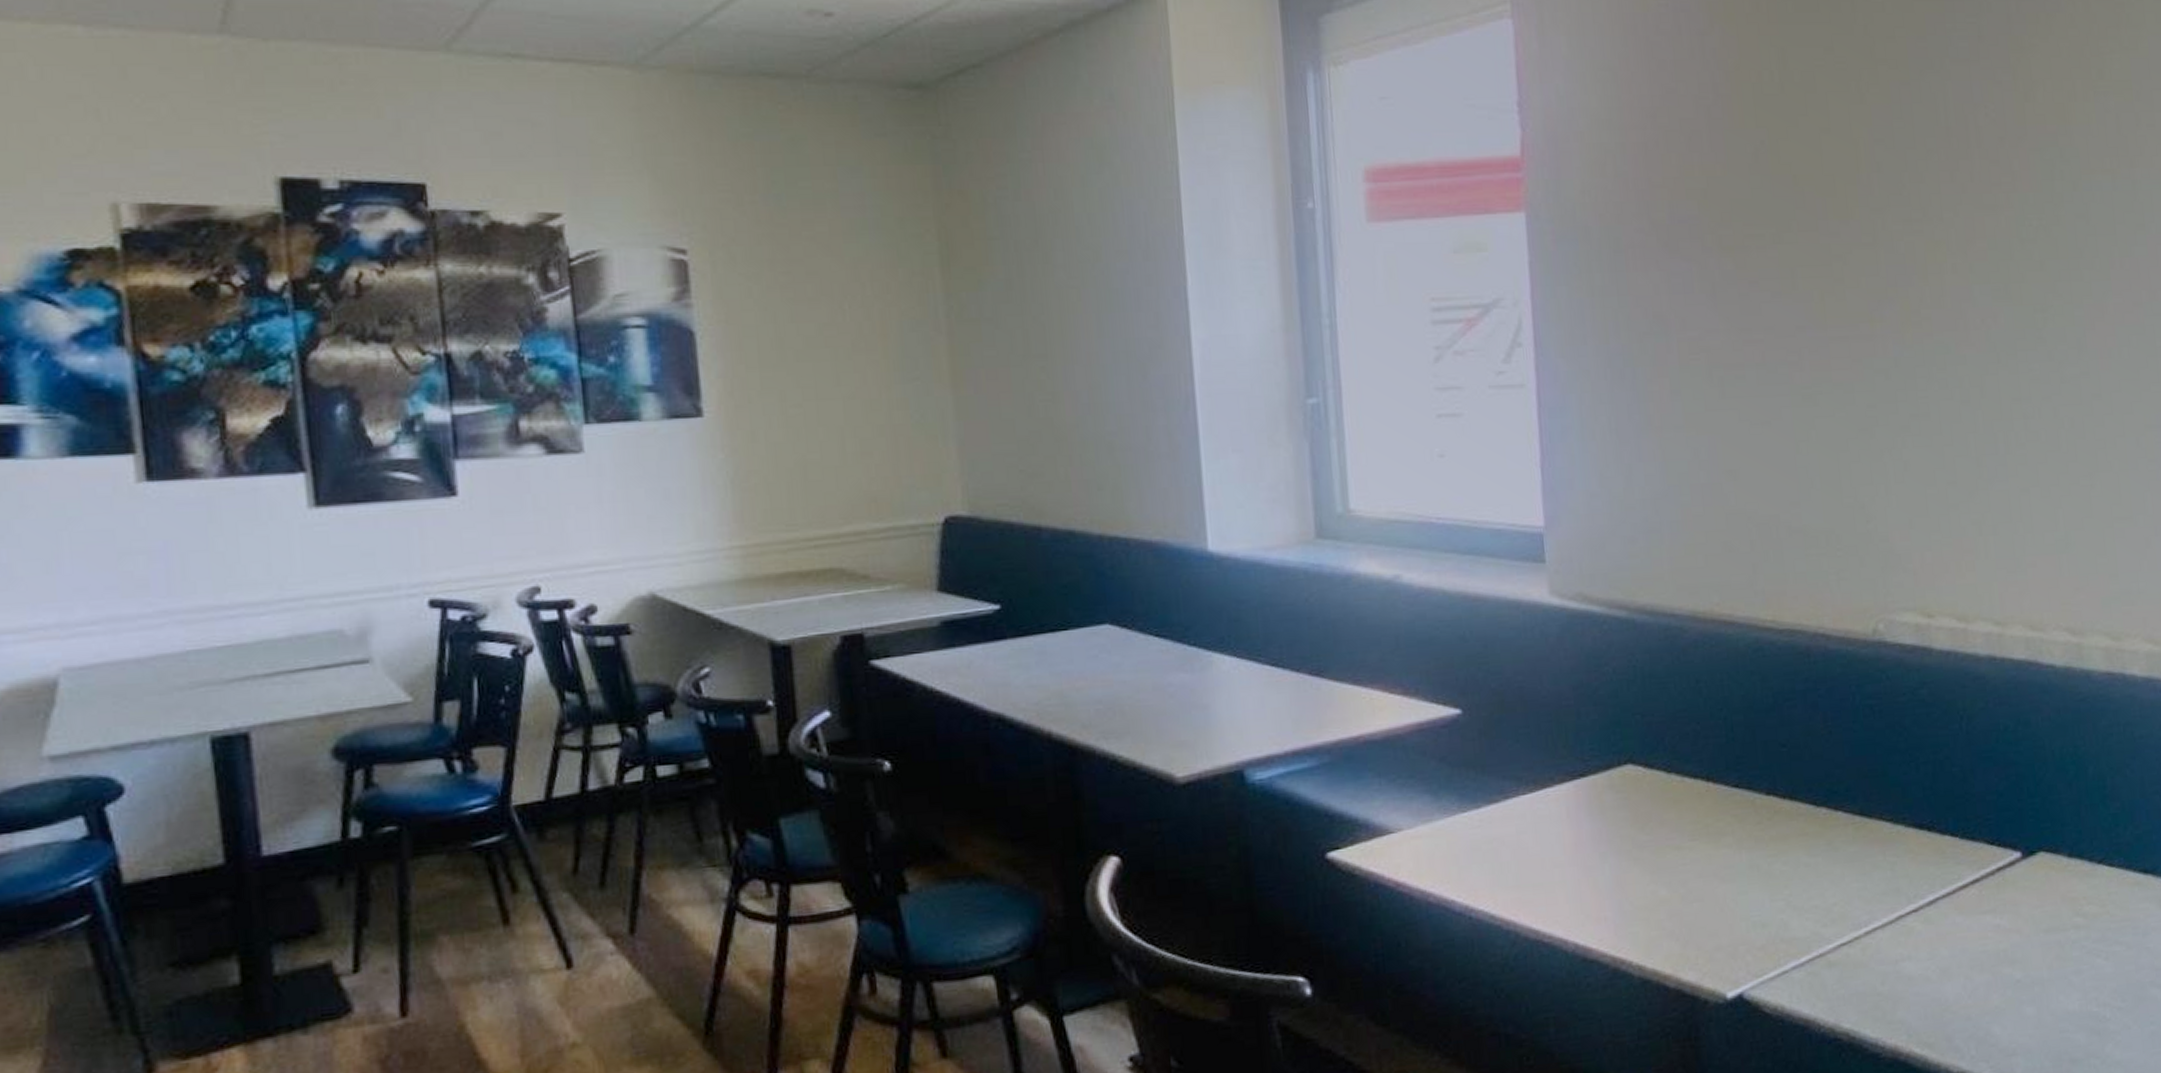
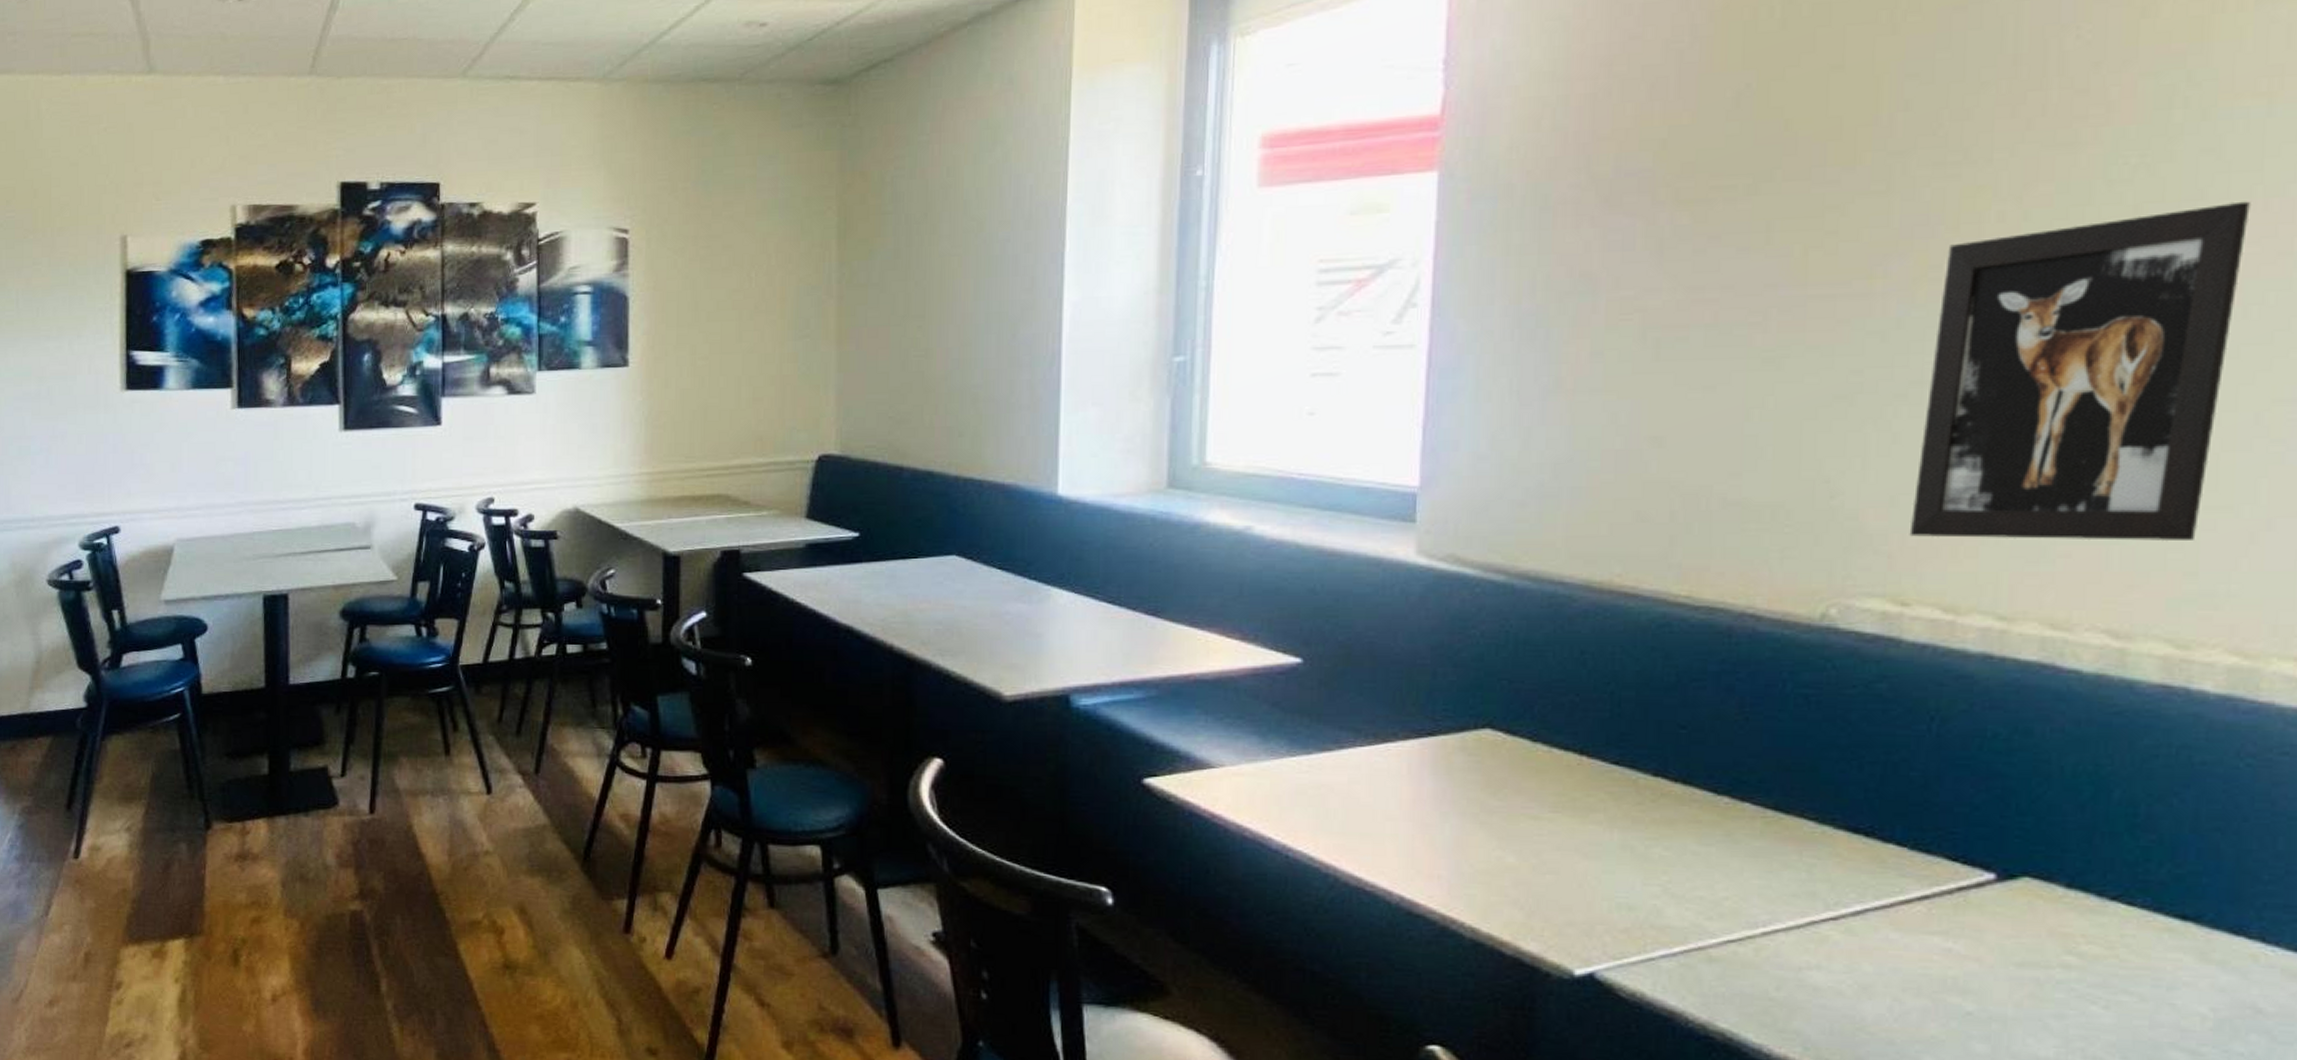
wall art: none [1922,259,2113,555] -> present [1909,201,2250,541]

